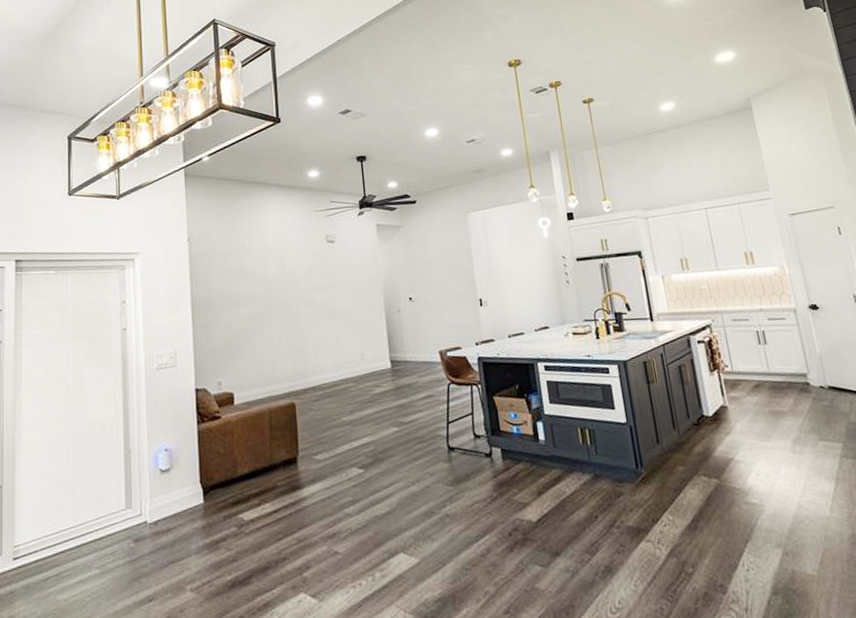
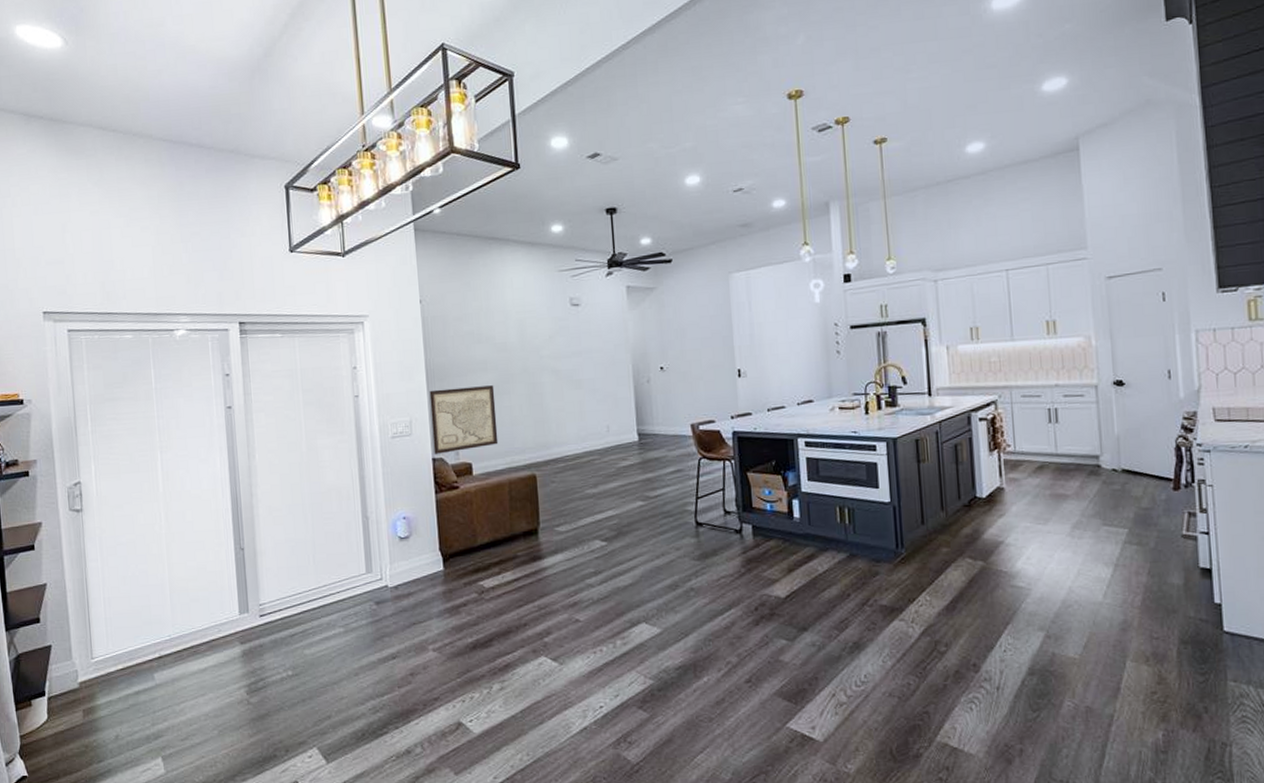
wall art: none [194,317,259,385] -> present [429,385,499,454]

